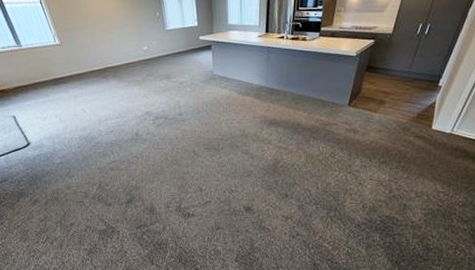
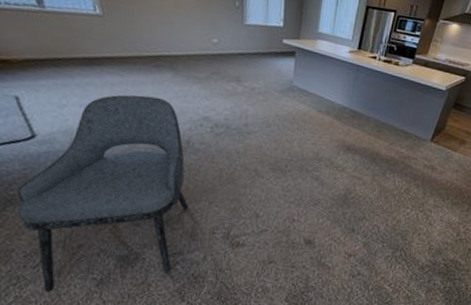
dining chair: none [24,101,145,261] -> present [17,94,188,292]

